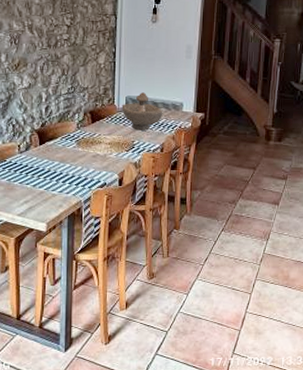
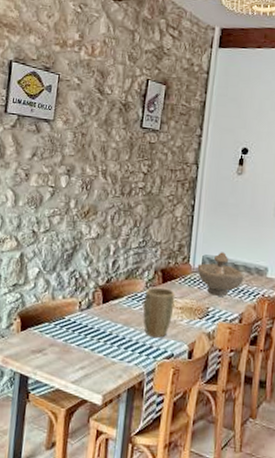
plant pot: none [77,127,104,170] -> present [143,287,176,338]

